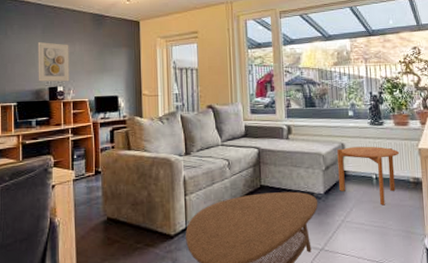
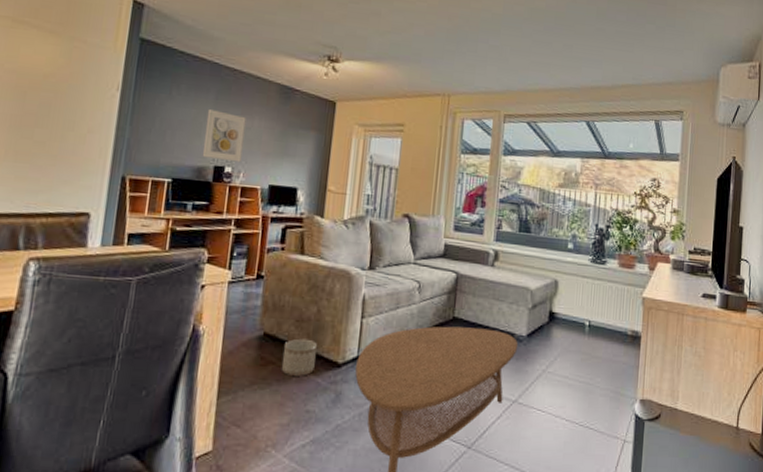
planter: none [124,218,152,250] -> present [282,338,317,376]
side table: present [337,146,399,206] -> none [545,285,619,359]

